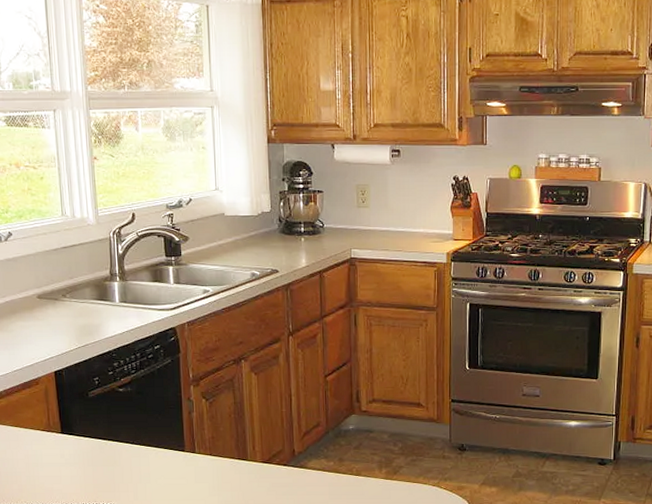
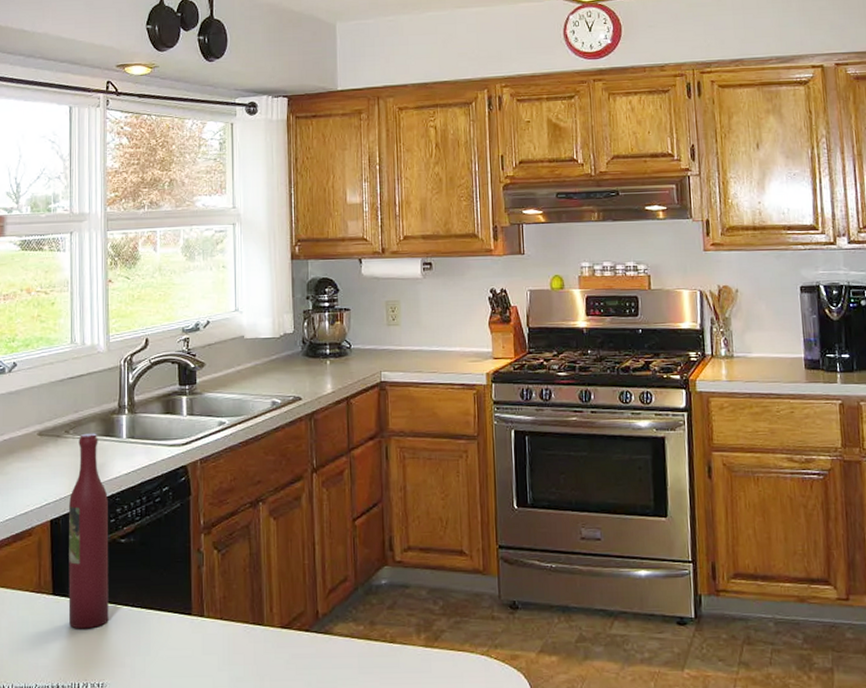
wine bottle: none [70,297,112,461] -> present [68,433,109,629]

